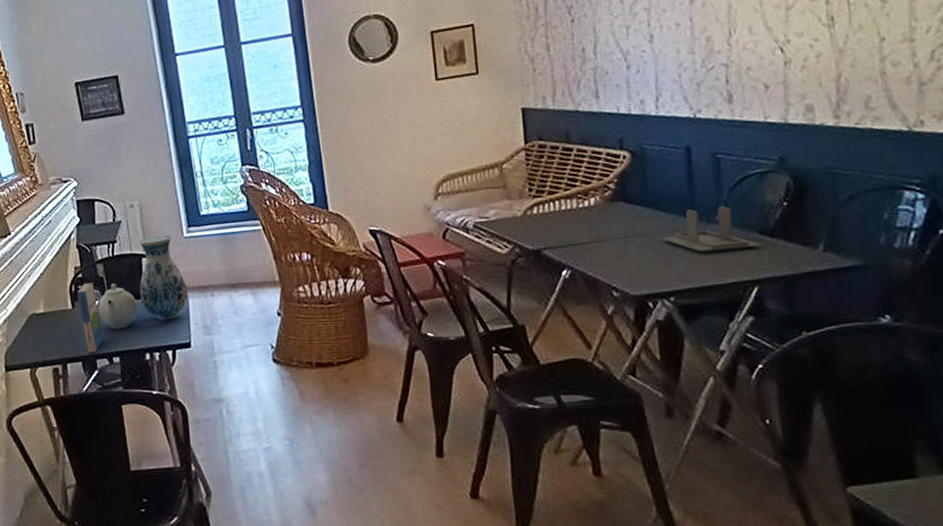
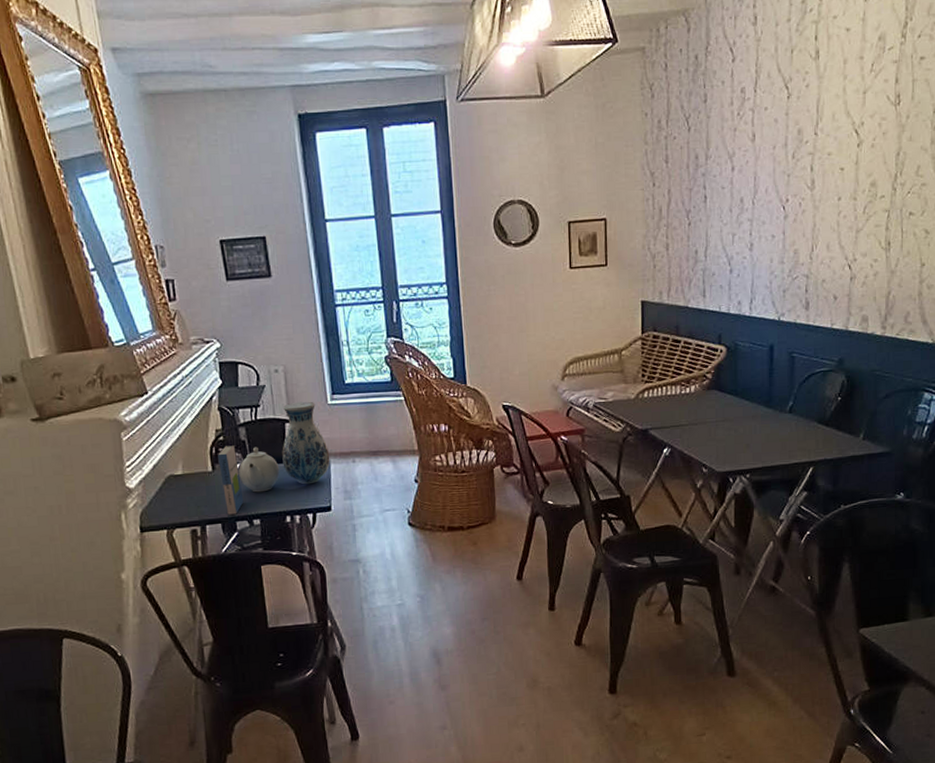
napkin holder: present [663,206,761,252] -> none [745,398,818,437]

